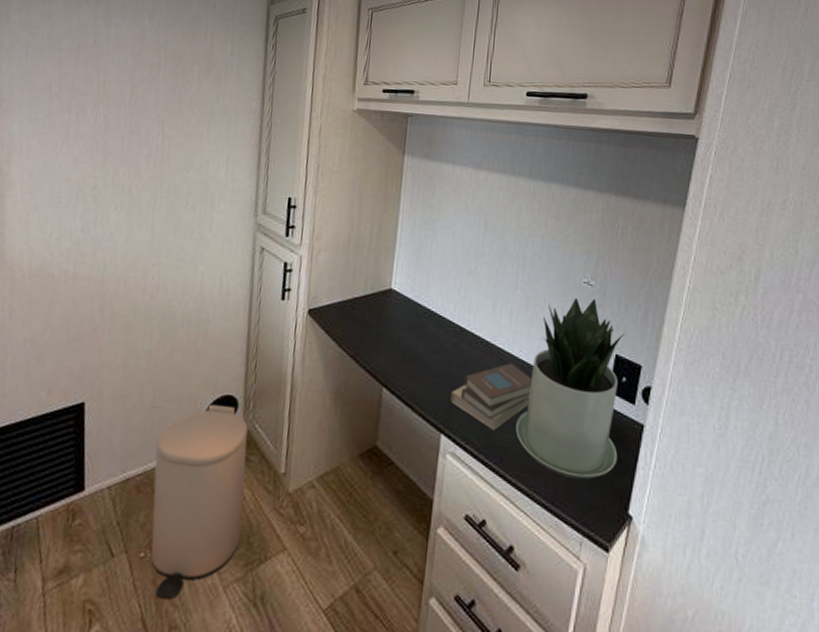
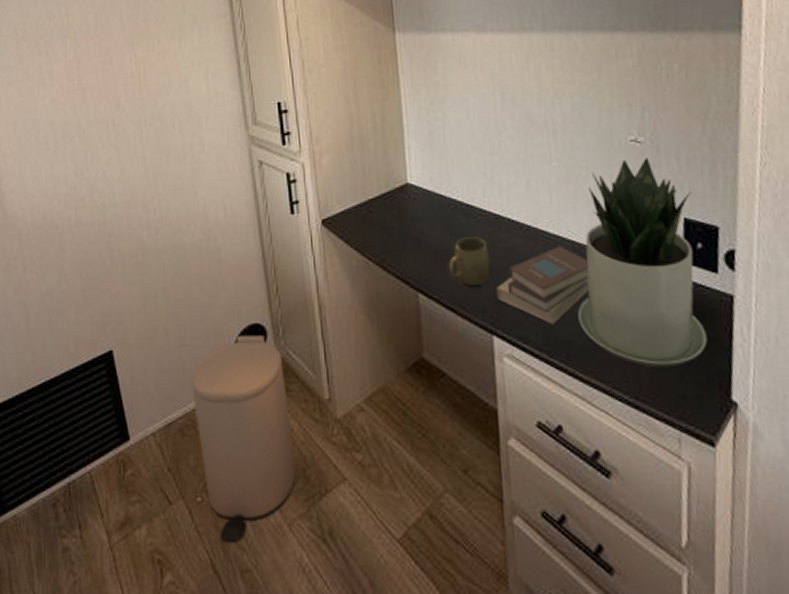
mug: none [413,343,451,388] -> present [448,236,490,286]

